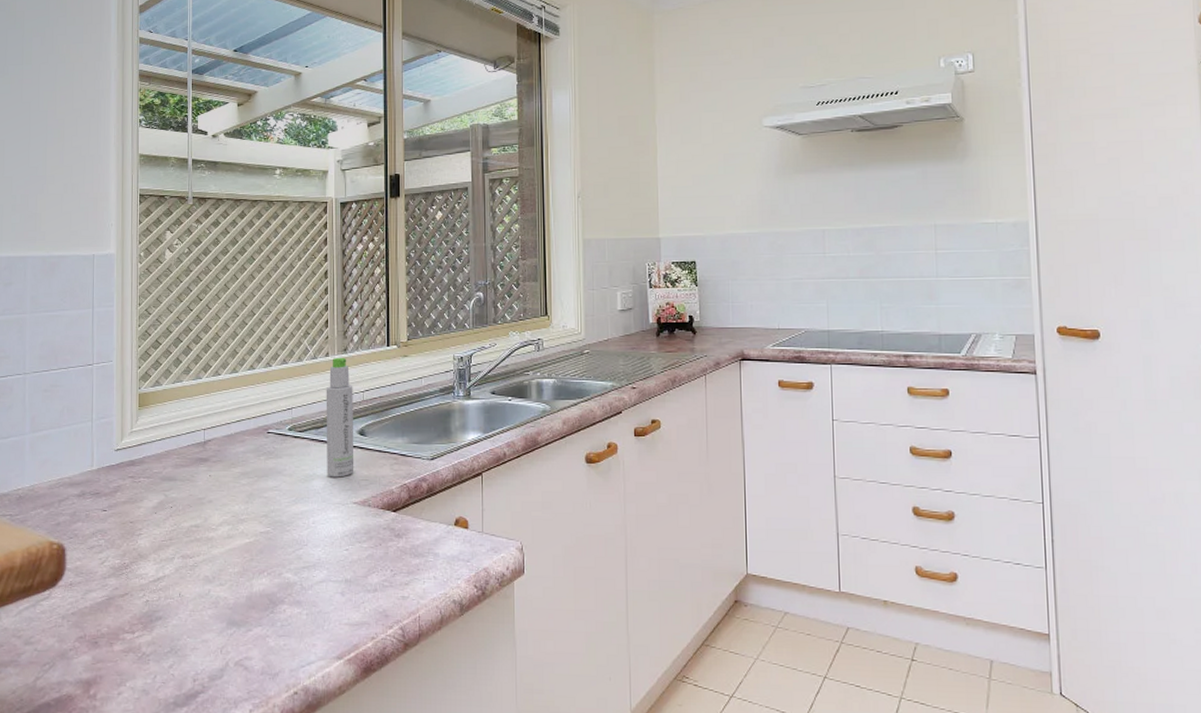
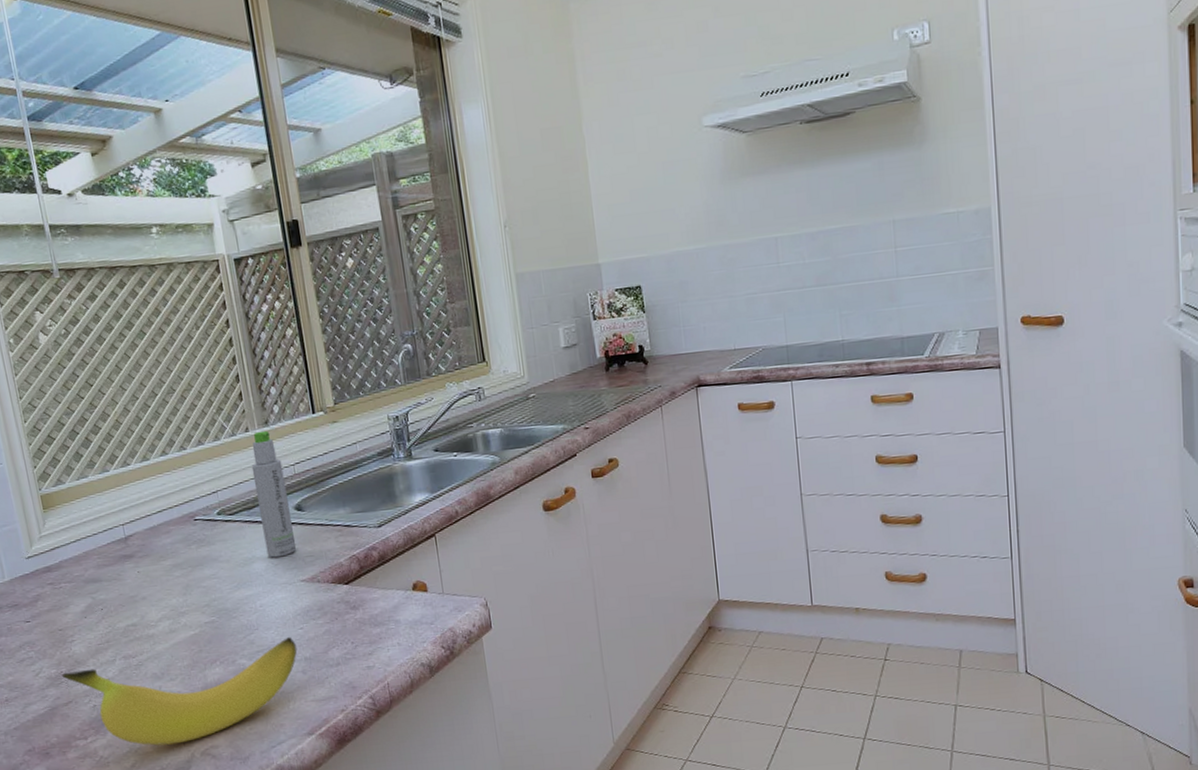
banana: none [124,557,340,650] -> present [61,637,297,746]

